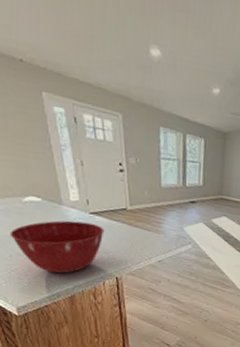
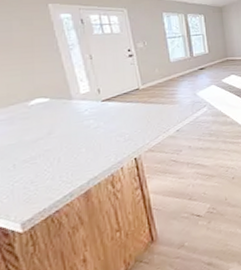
mixing bowl: present [9,220,105,274] -> none [13,110,119,173]

